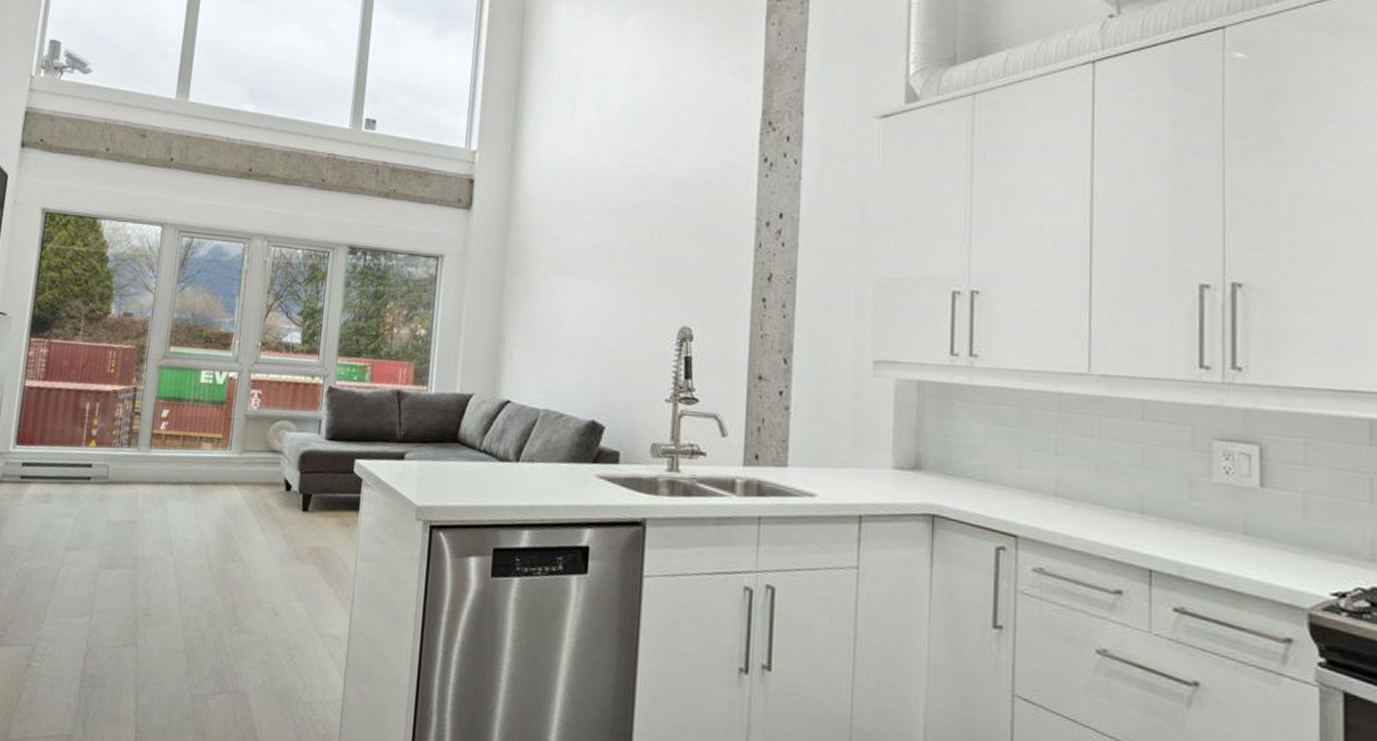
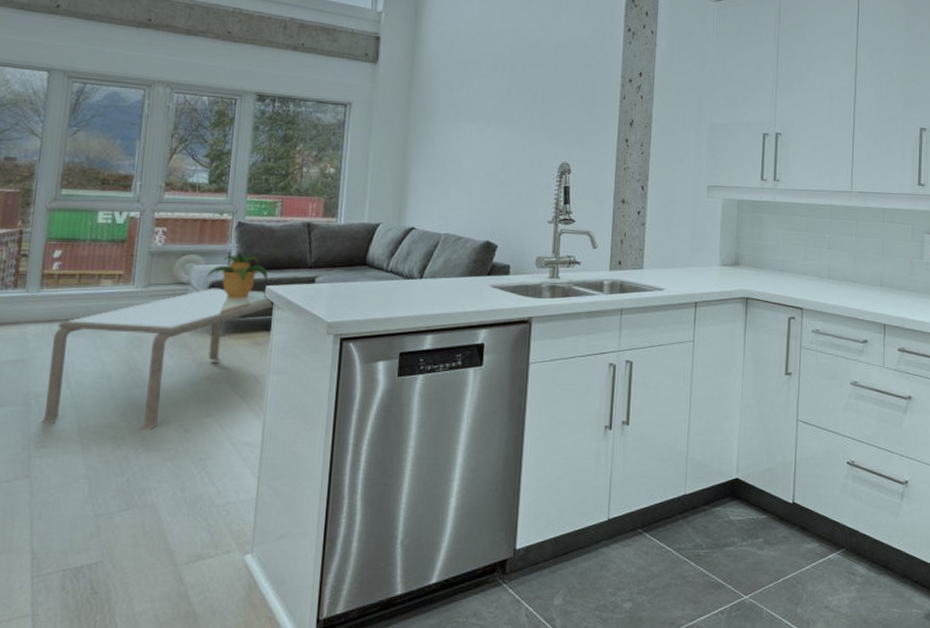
coffee table: none [146,458,363,610] -> present [40,288,274,431]
potted plant: none [298,420,357,473] -> present [206,252,268,299]

